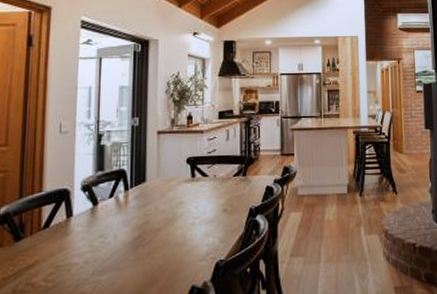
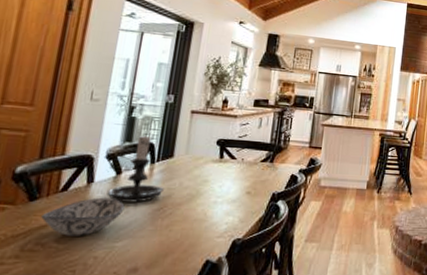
decorative bowl: none [28,230,105,274] -> present [41,197,125,236]
candle holder: none [86,158,142,234] -> present [106,131,165,203]

